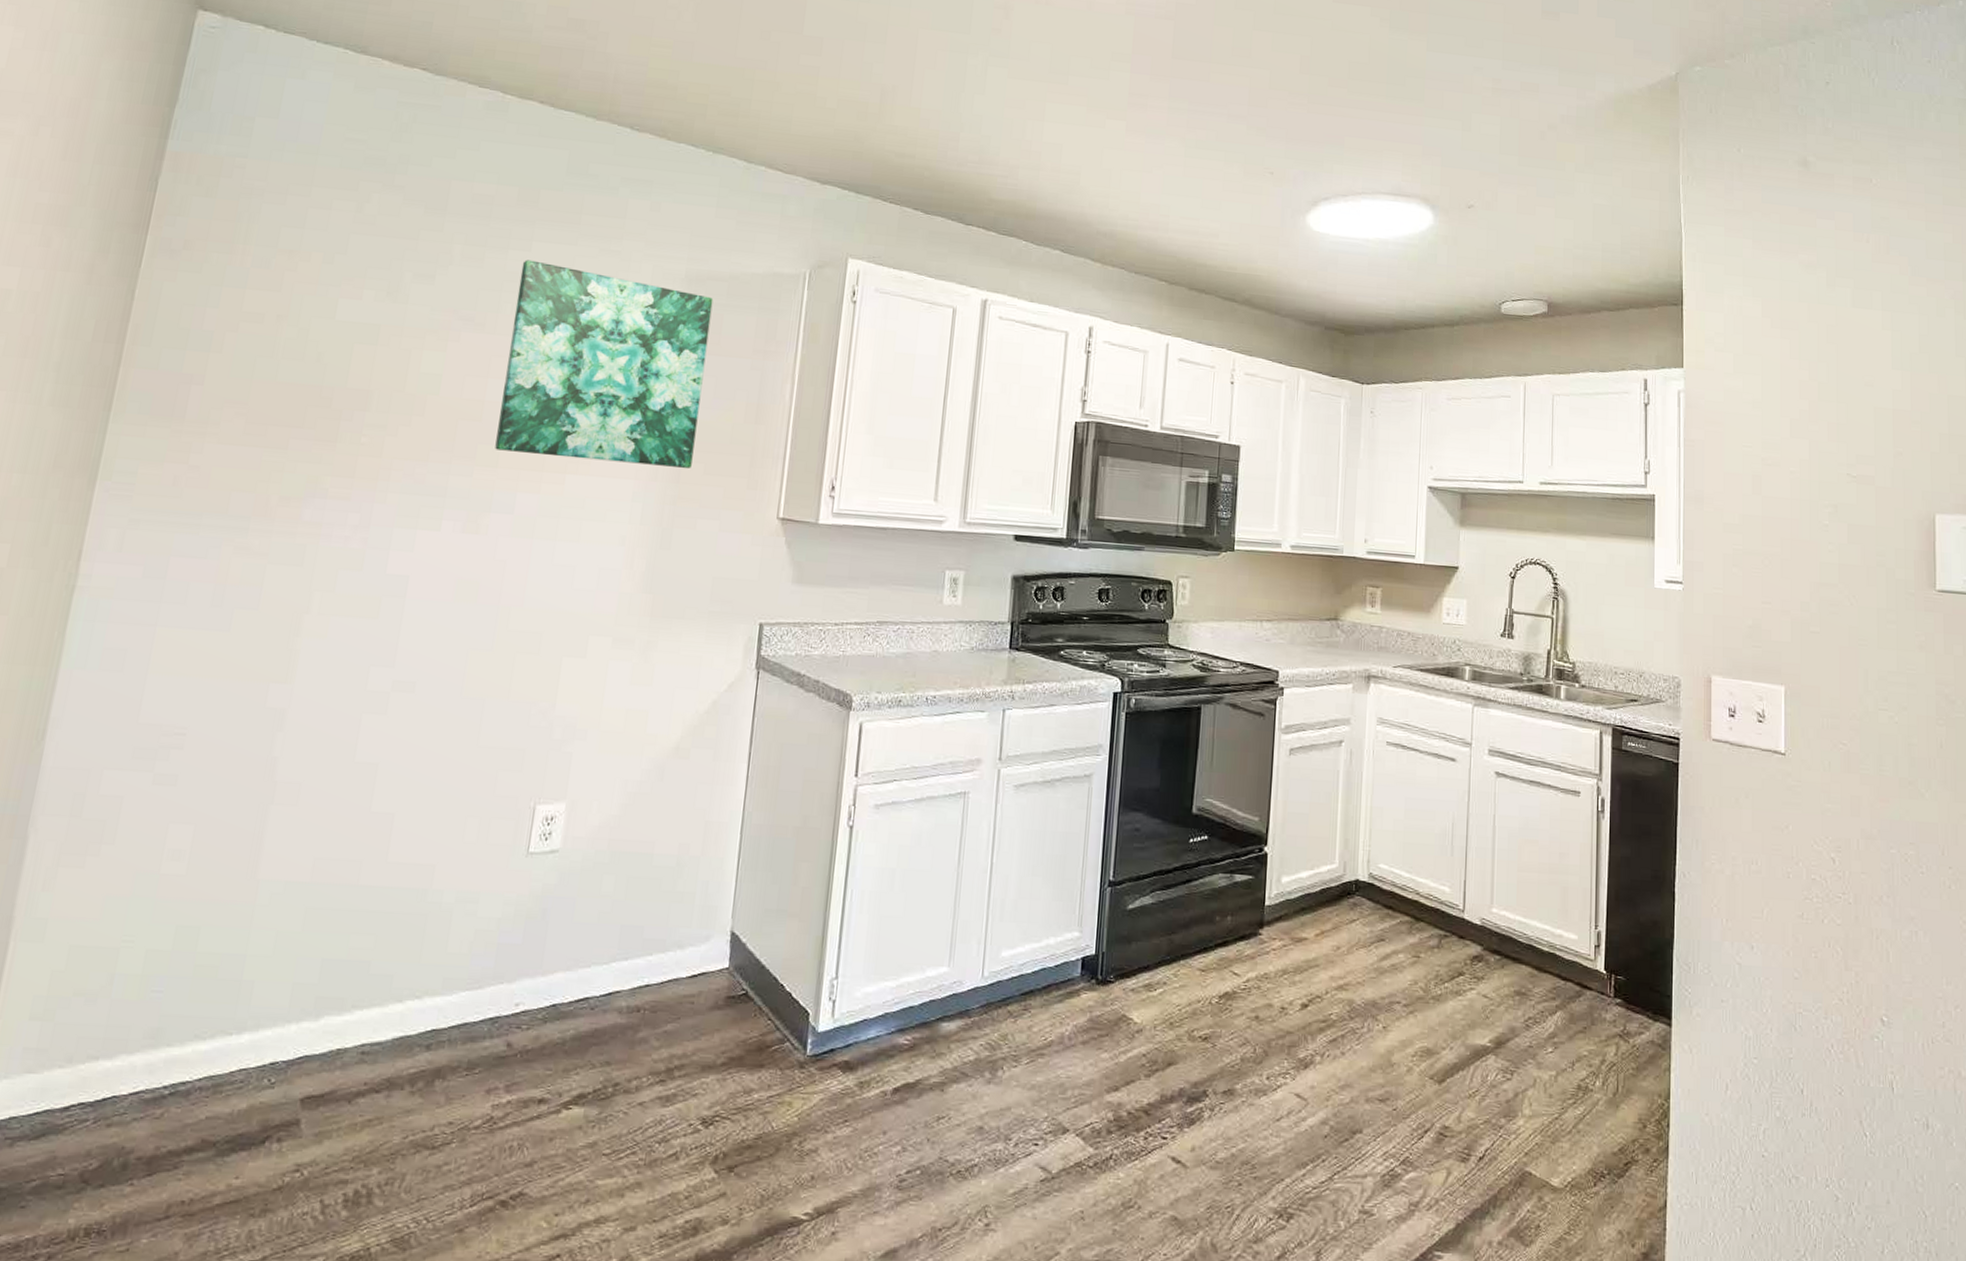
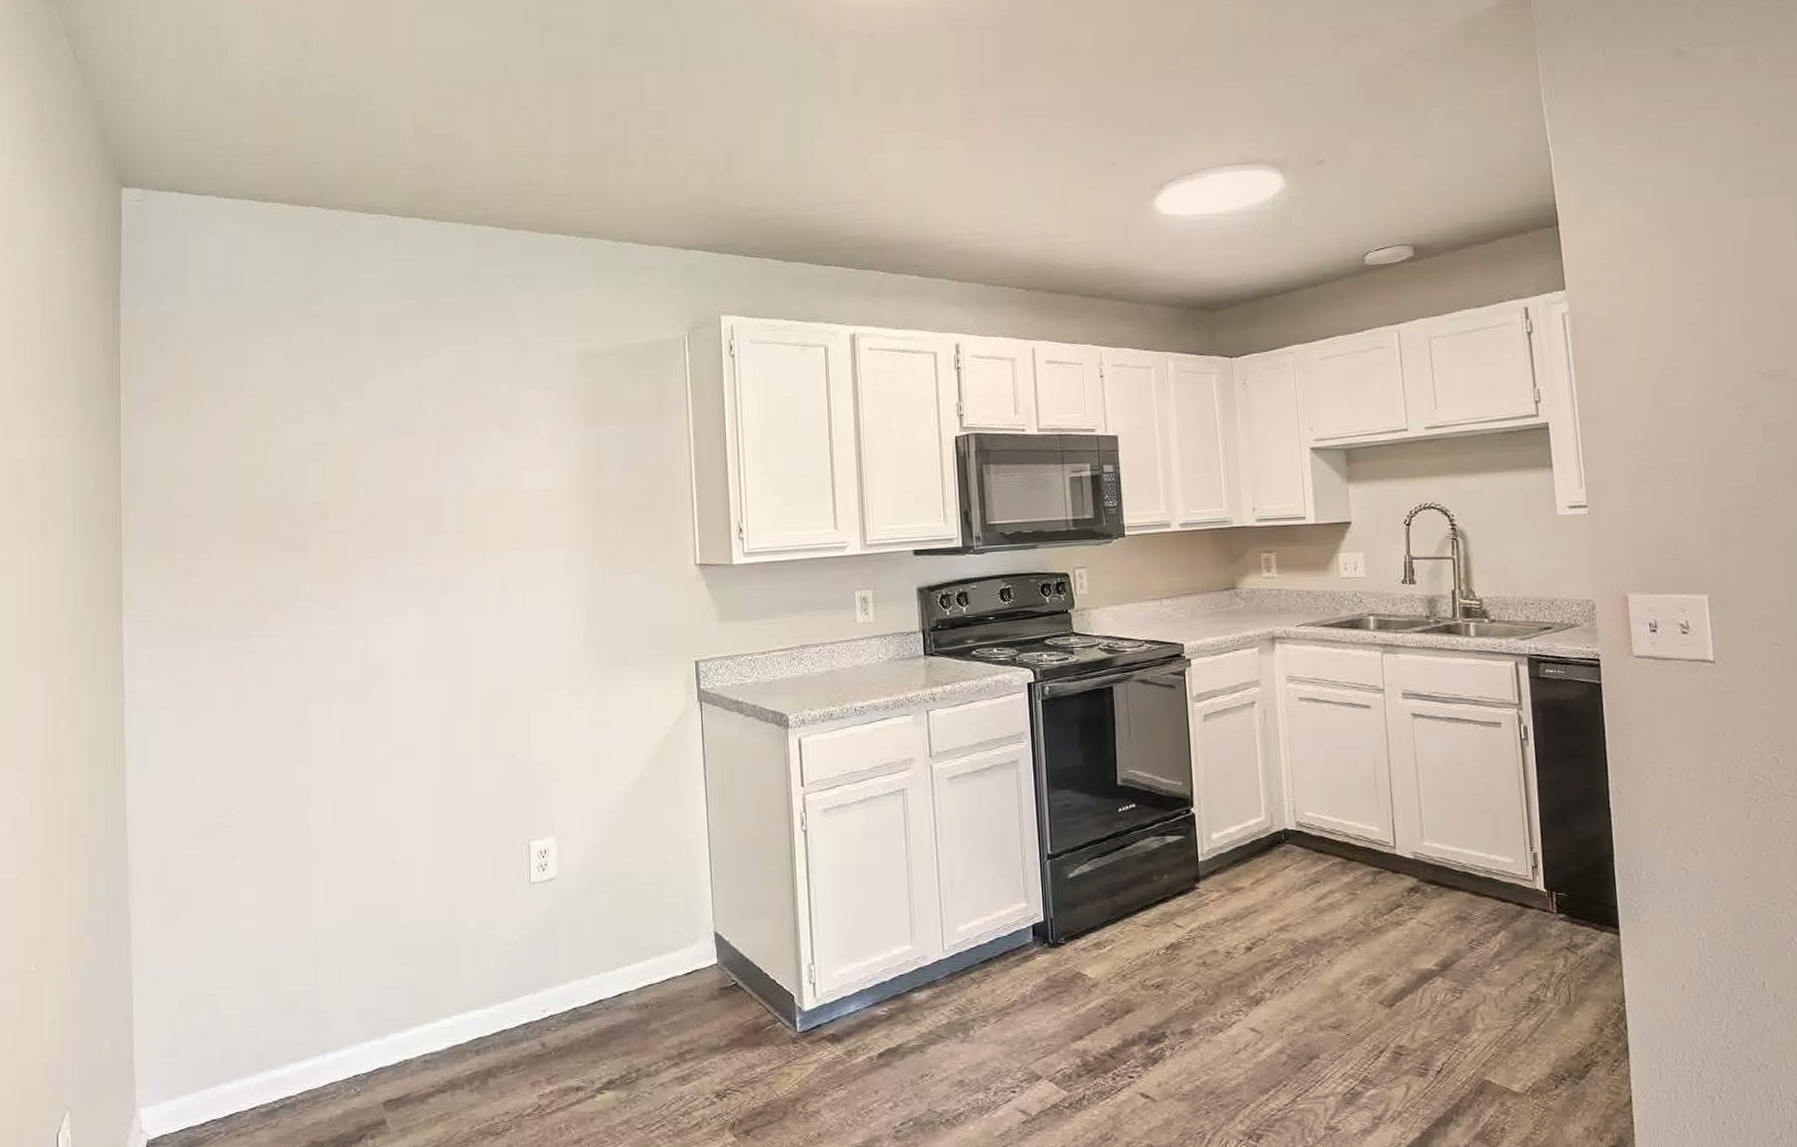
wall art: present [495,260,713,469] -> none [434,364,612,538]

